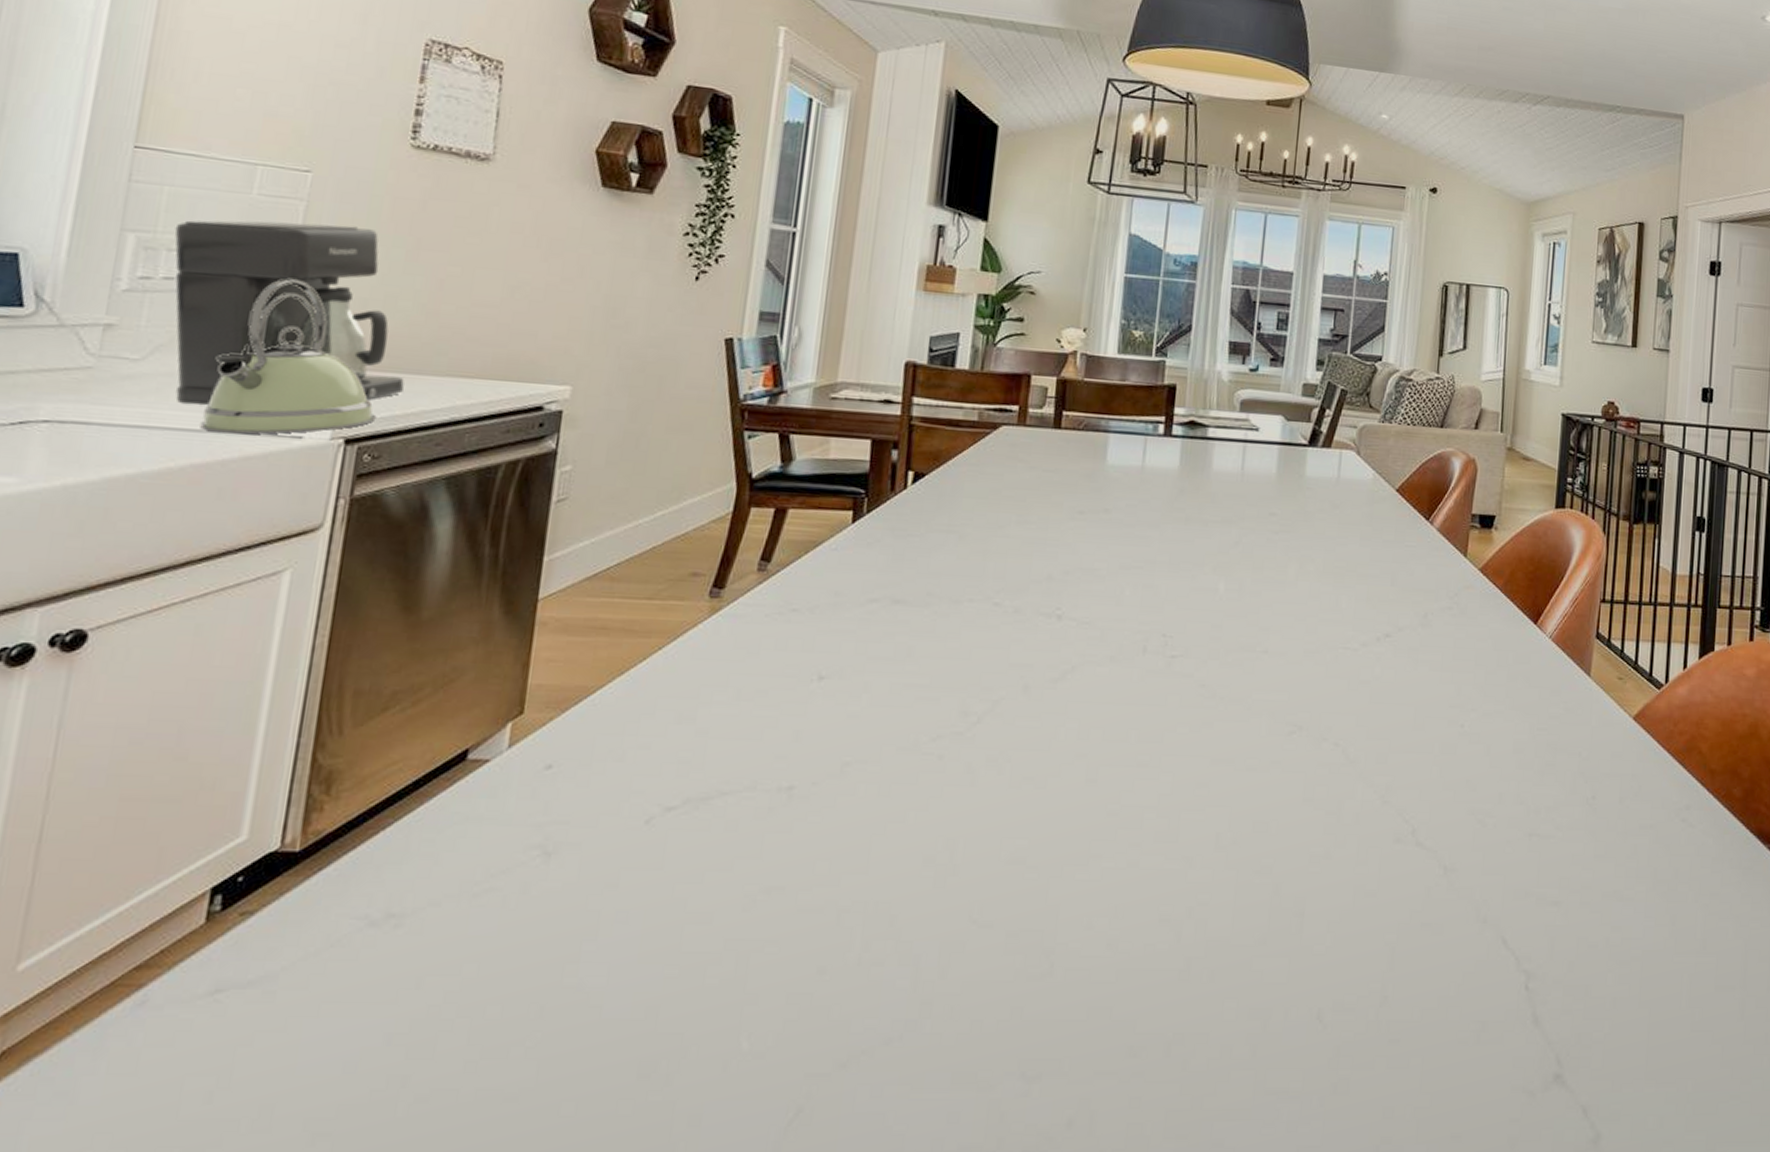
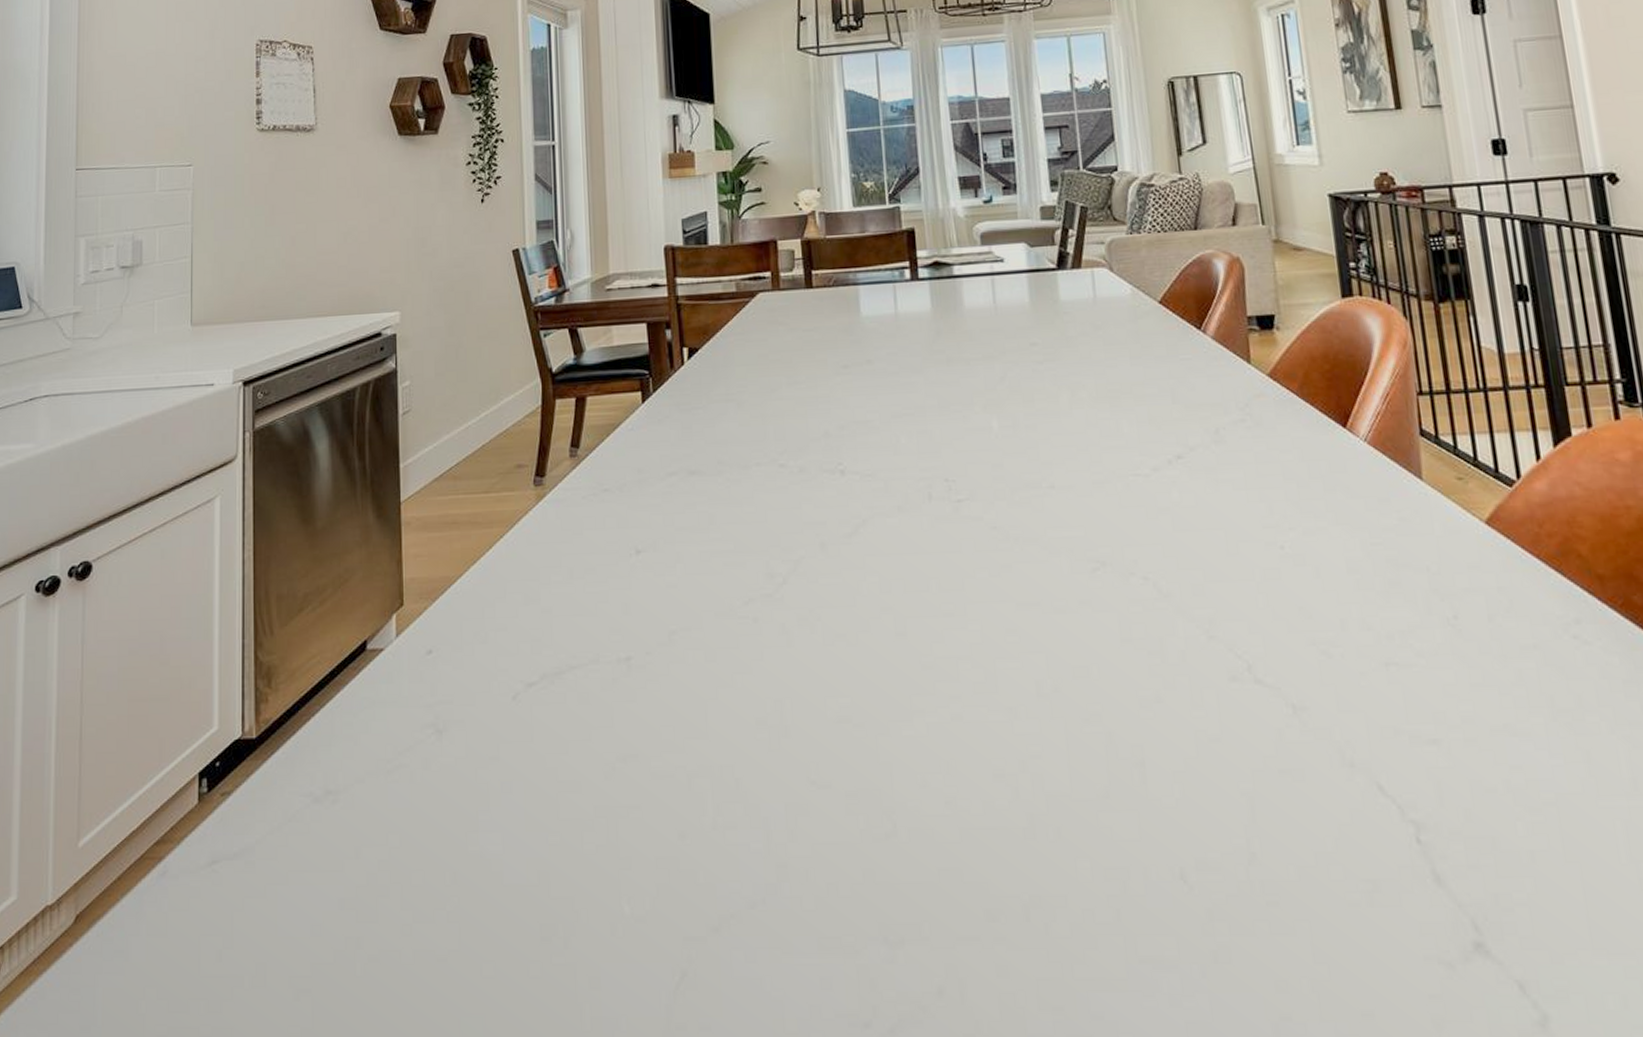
coffee maker: present [174,220,404,406] -> none [109,204,278,369]
kettle: present [200,279,375,435] -> none [144,255,261,389]

